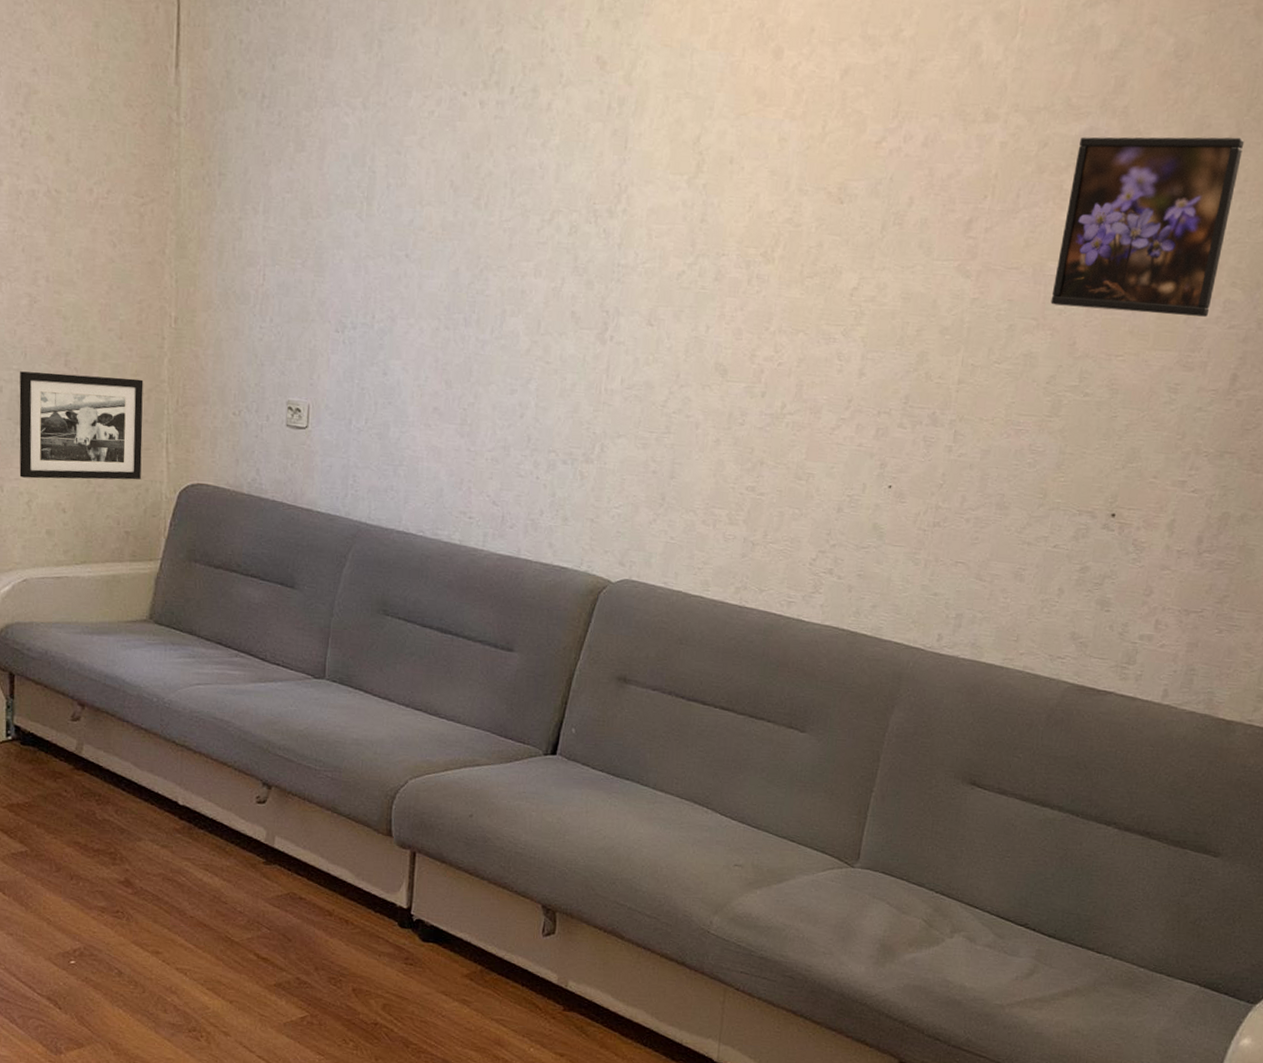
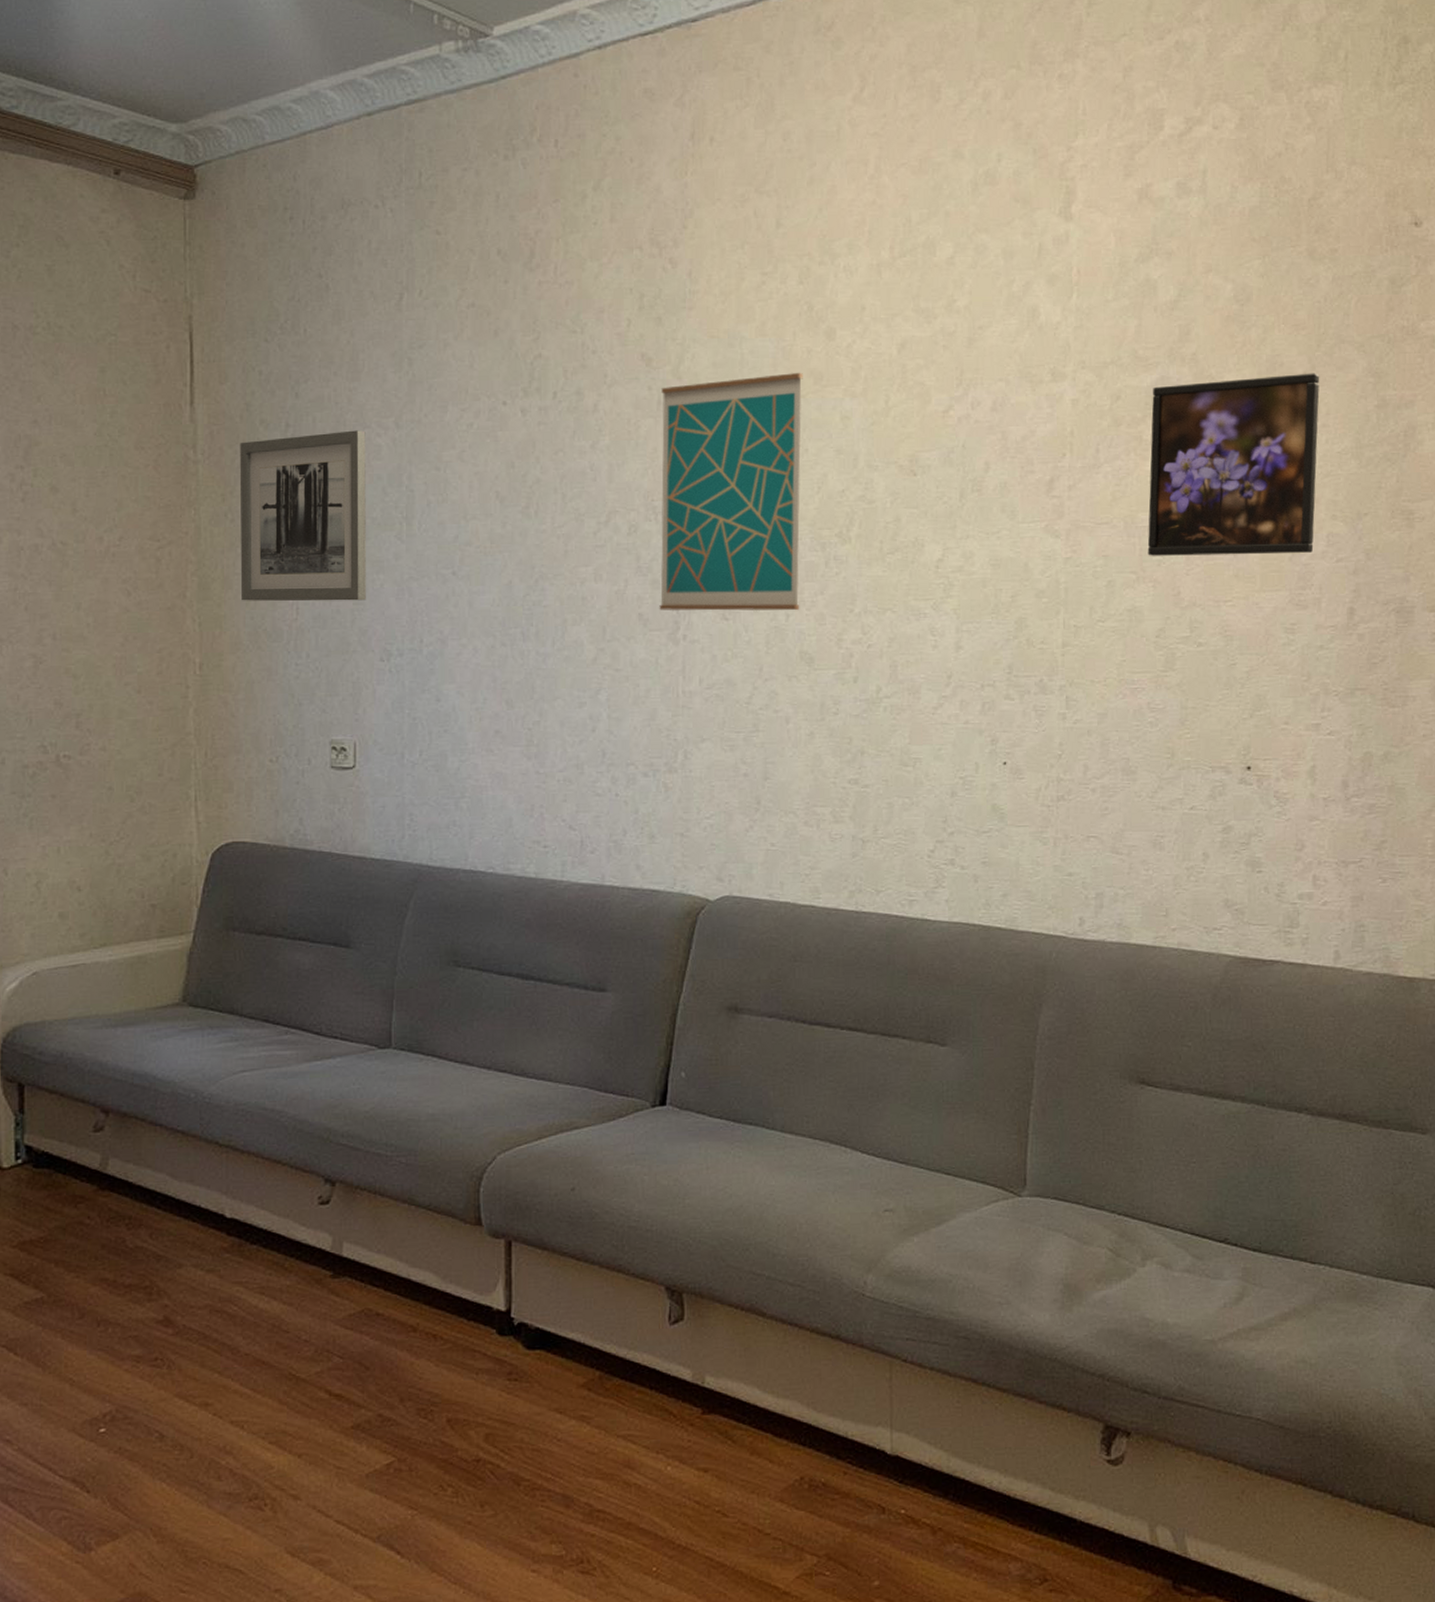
picture frame: present [19,371,144,480] -> none [24,734,168,857]
wall art: none [214,107,335,274] -> present [239,430,366,601]
wall art: none [591,89,748,324] -> present [659,373,803,611]

